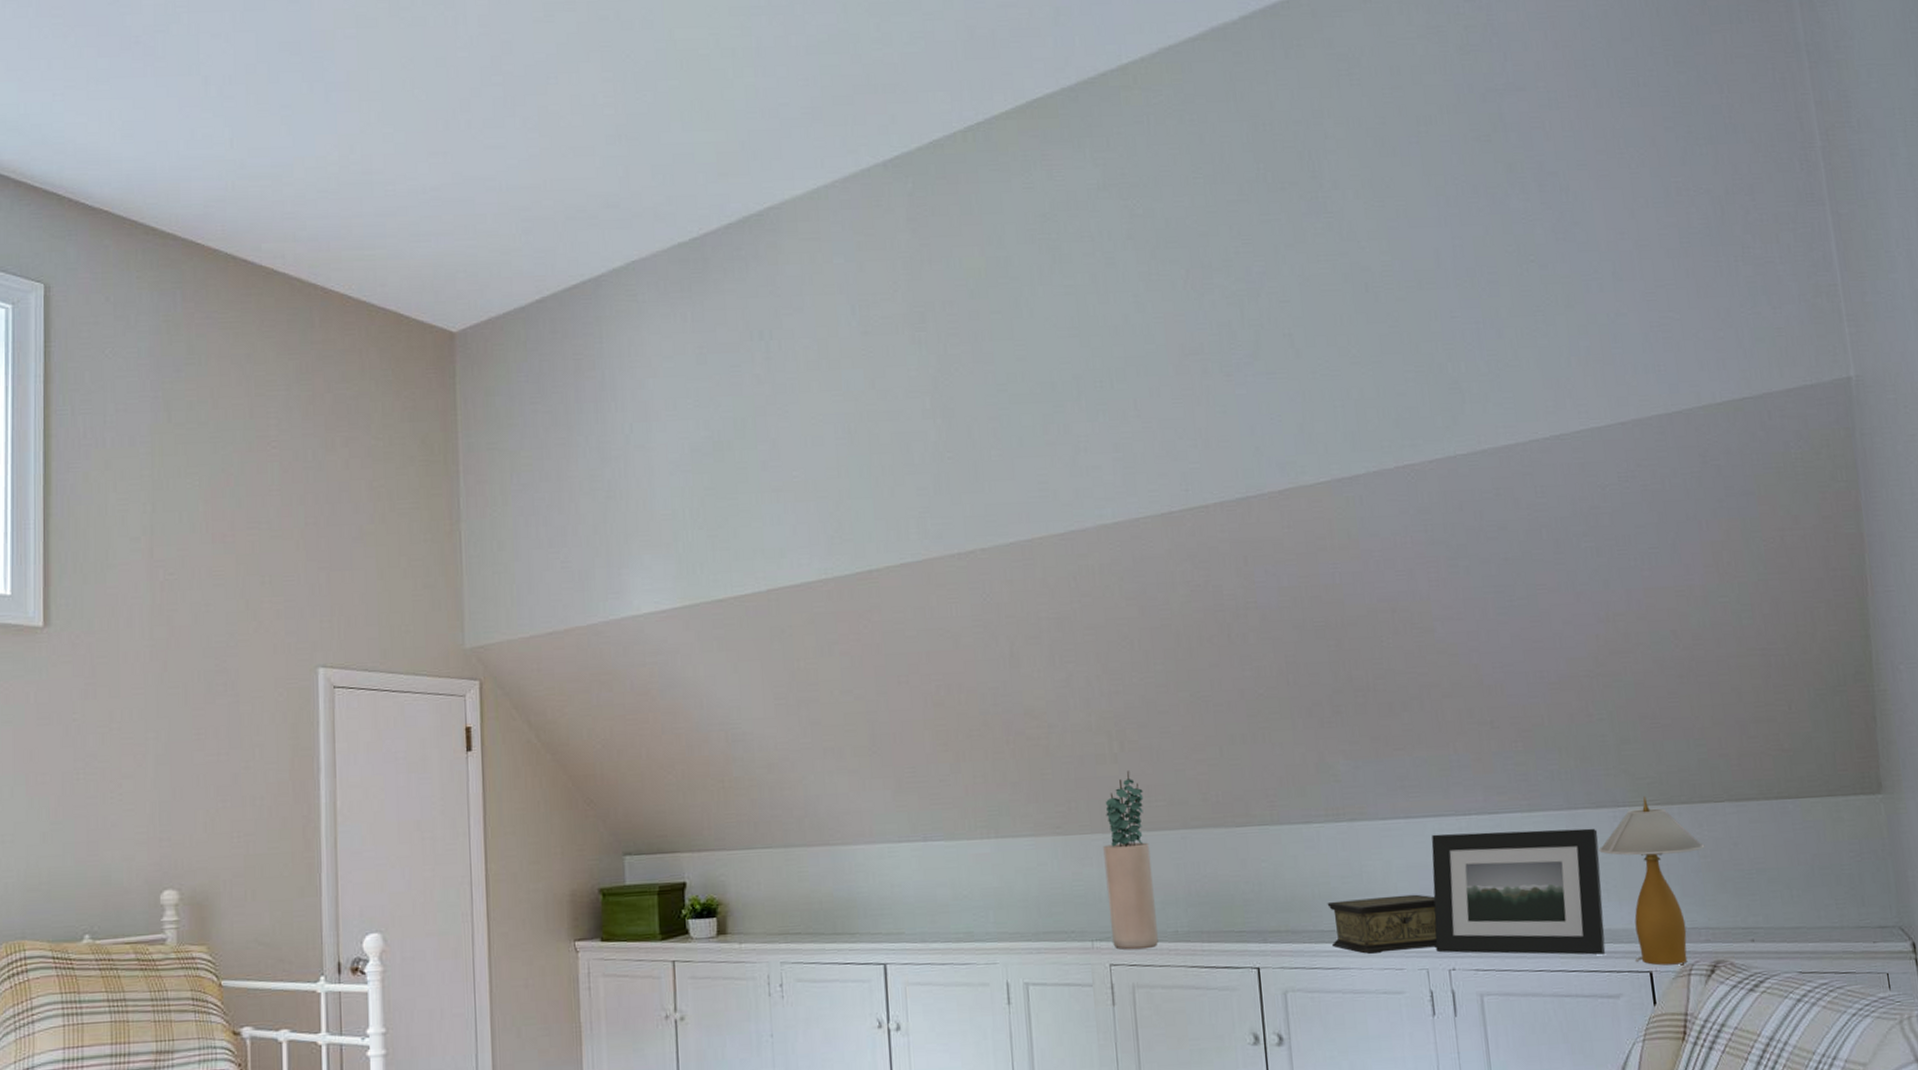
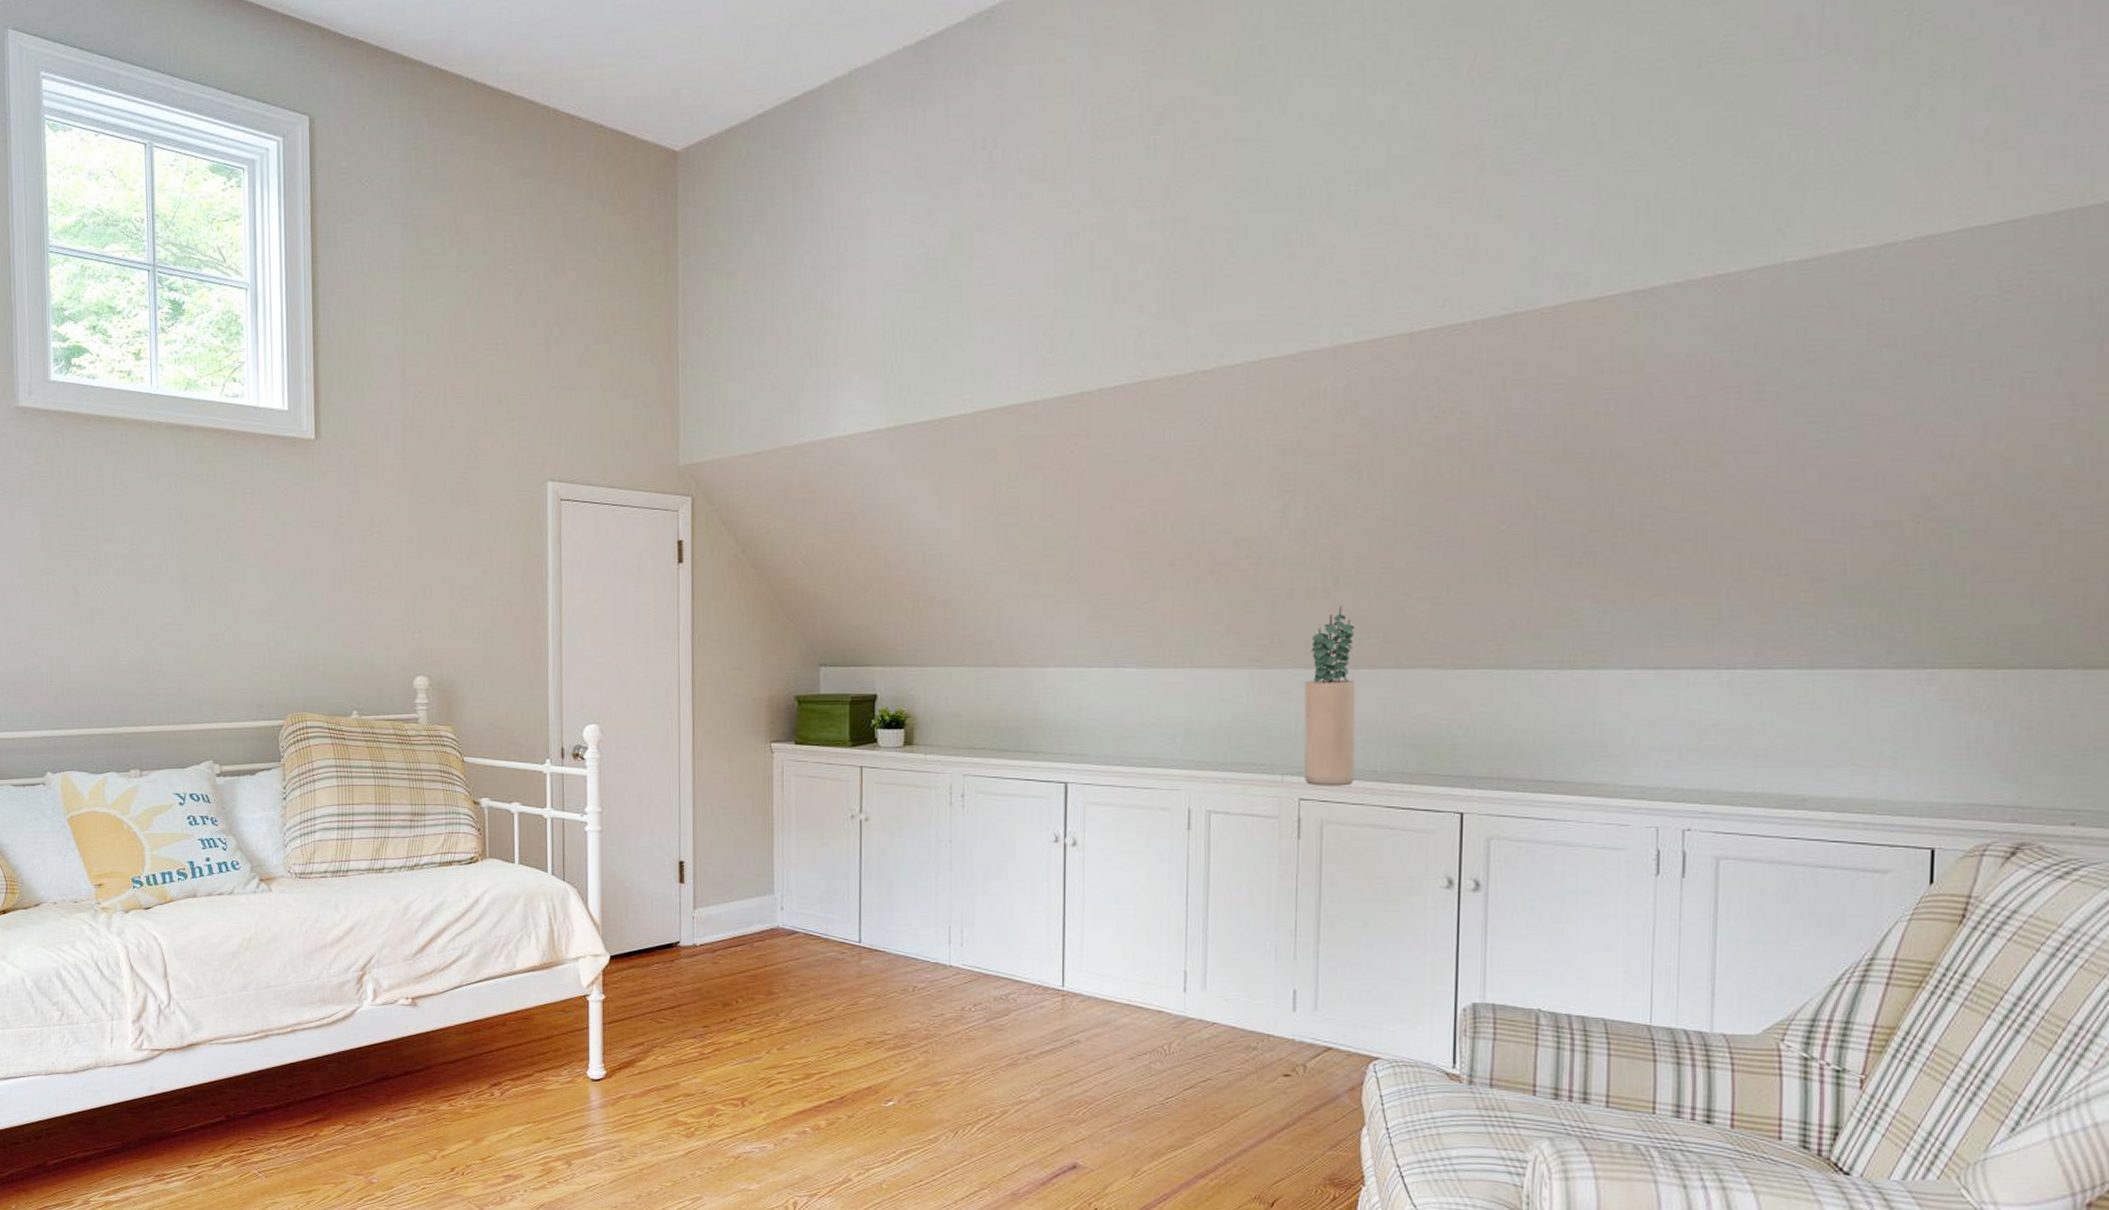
decorative box: present [1327,894,1437,955] -> none [1548,749,1677,808]
picture frame: present [1431,828,1606,956] -> none [1671,687,1893,827]
table lamp: present [1598,796,1705,966] -> none [1891,658,2031,843]

